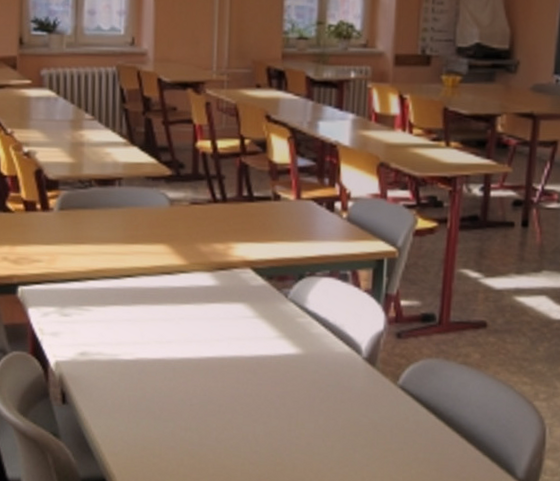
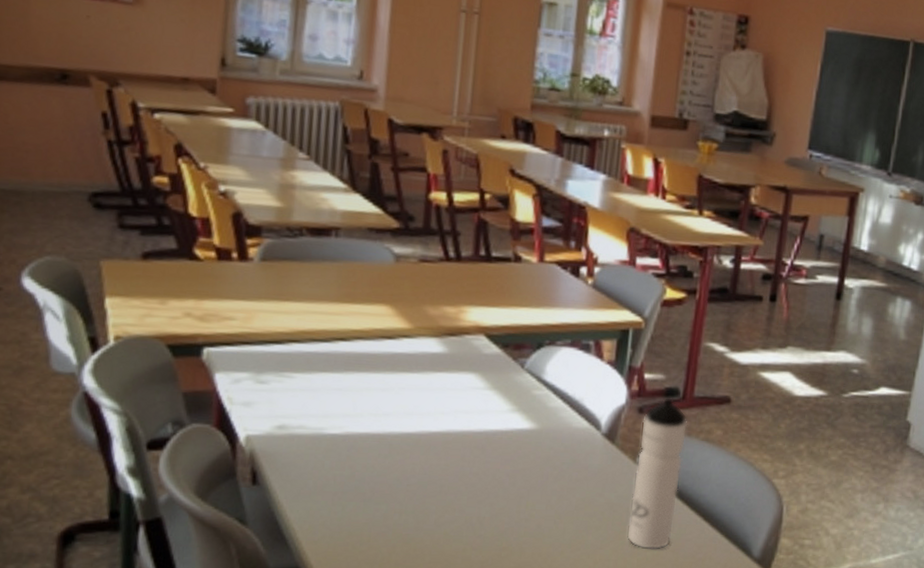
water bottle: none [391,323,445,469] -> present [626,398,688,550]

